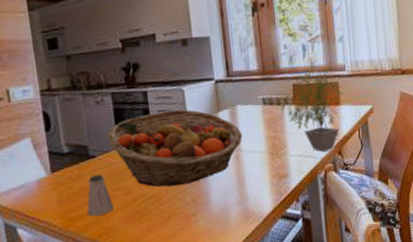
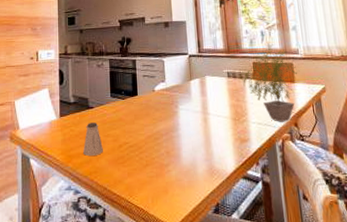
fruit basket: present [107,109,243,187] -> none [103,76,210,138]

